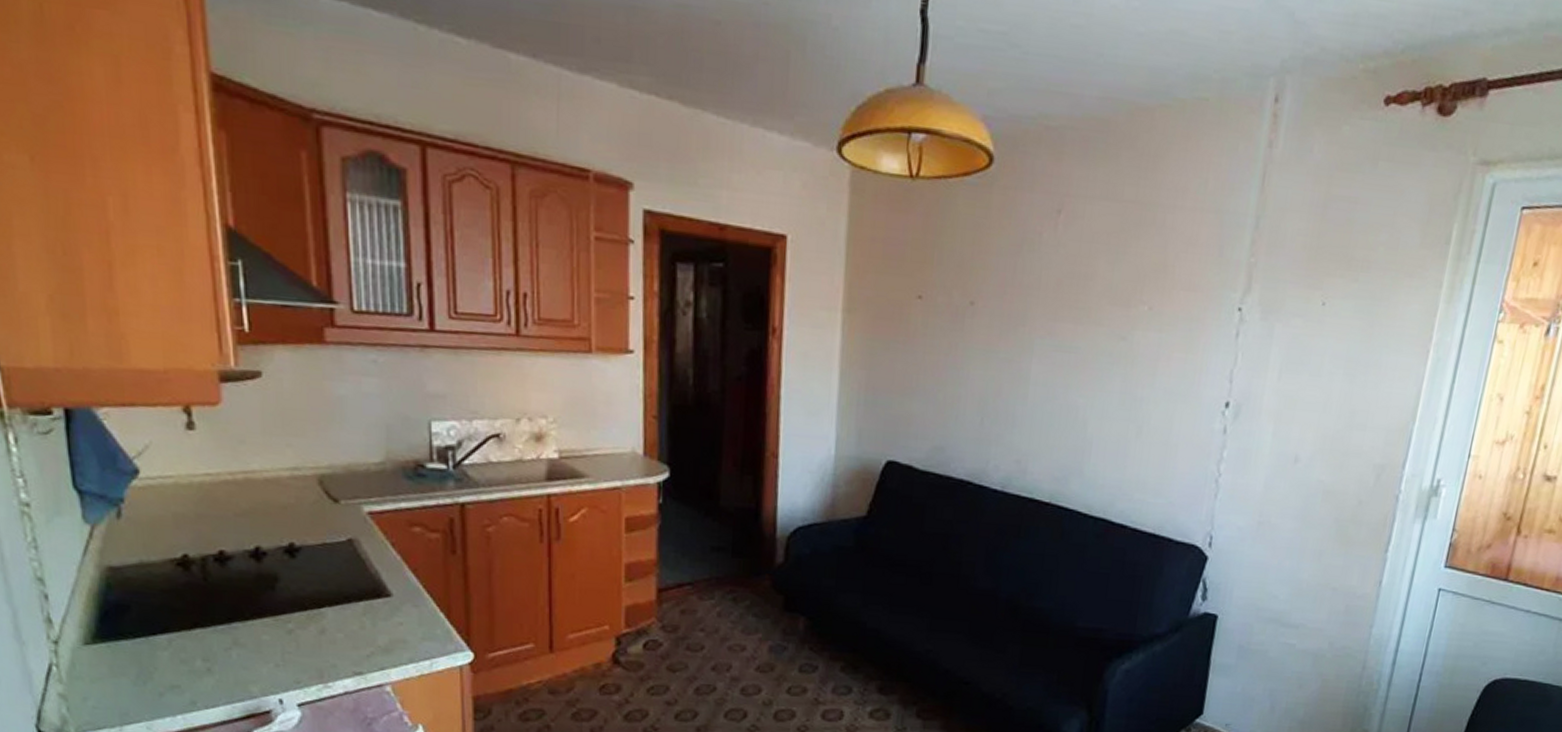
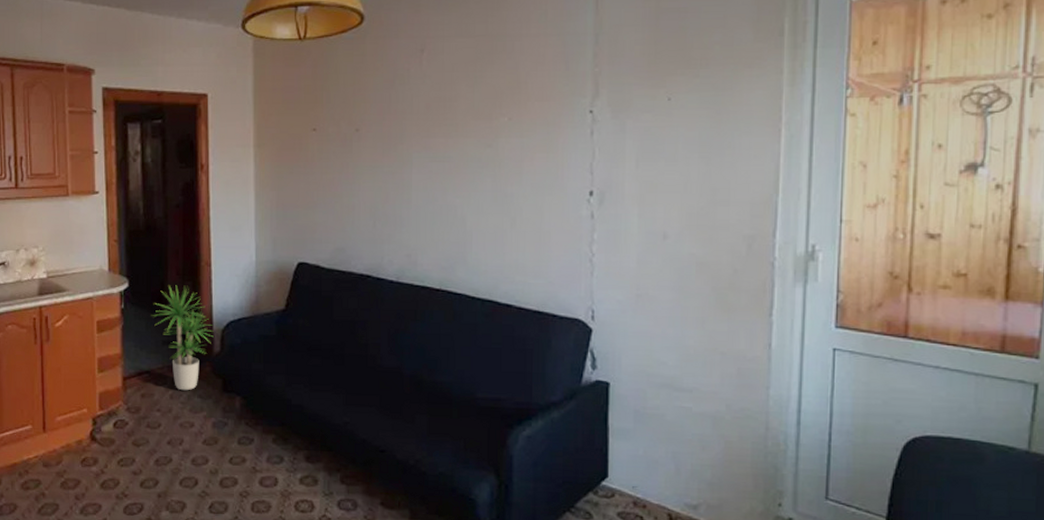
potted plant: none [699,478,777,608] -> present [152,285,214,391]

